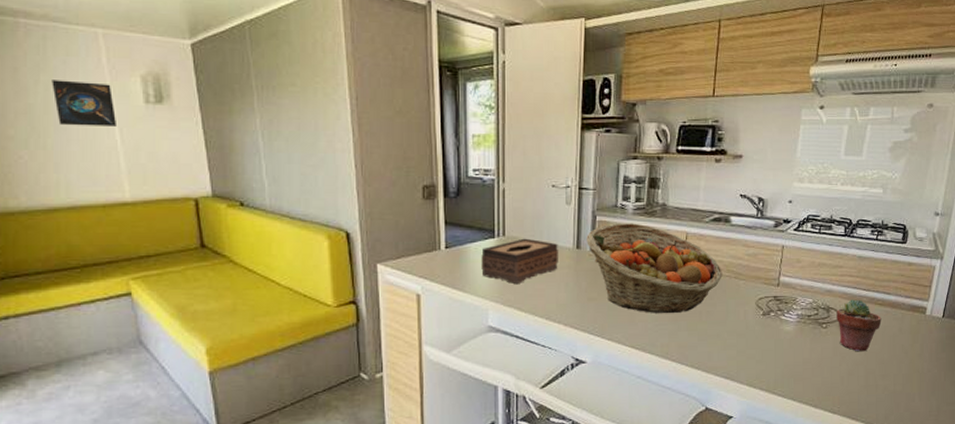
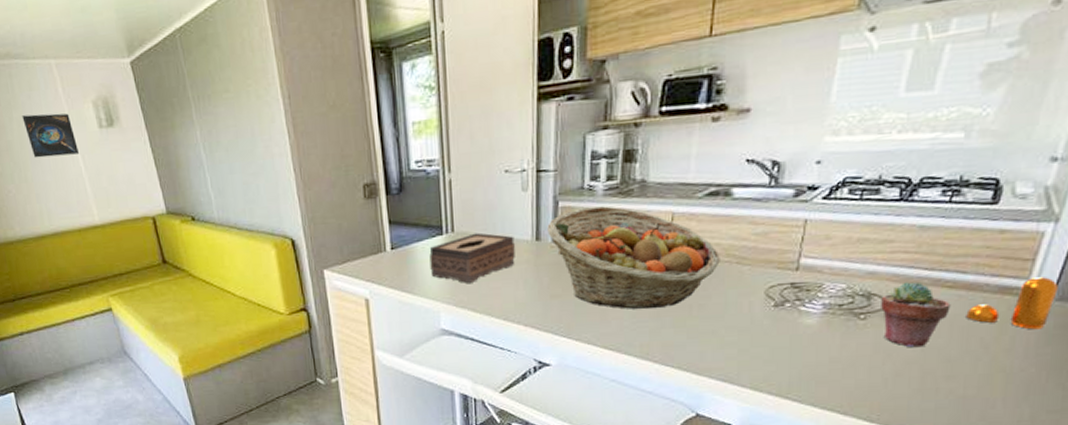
pepper shaker: none [892,300,946,340] -> present [966,277,1058,330]

